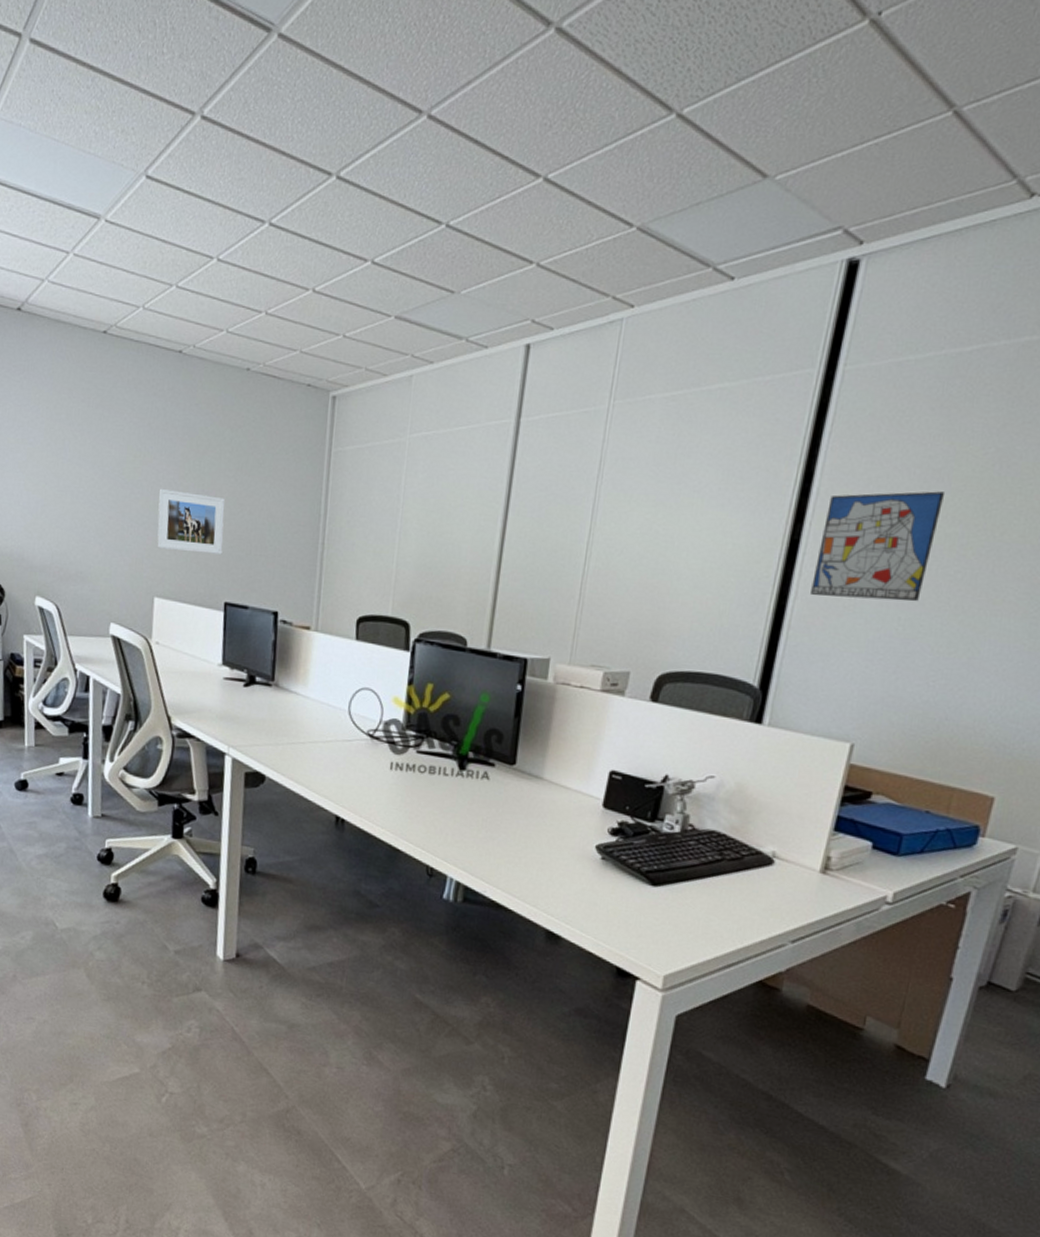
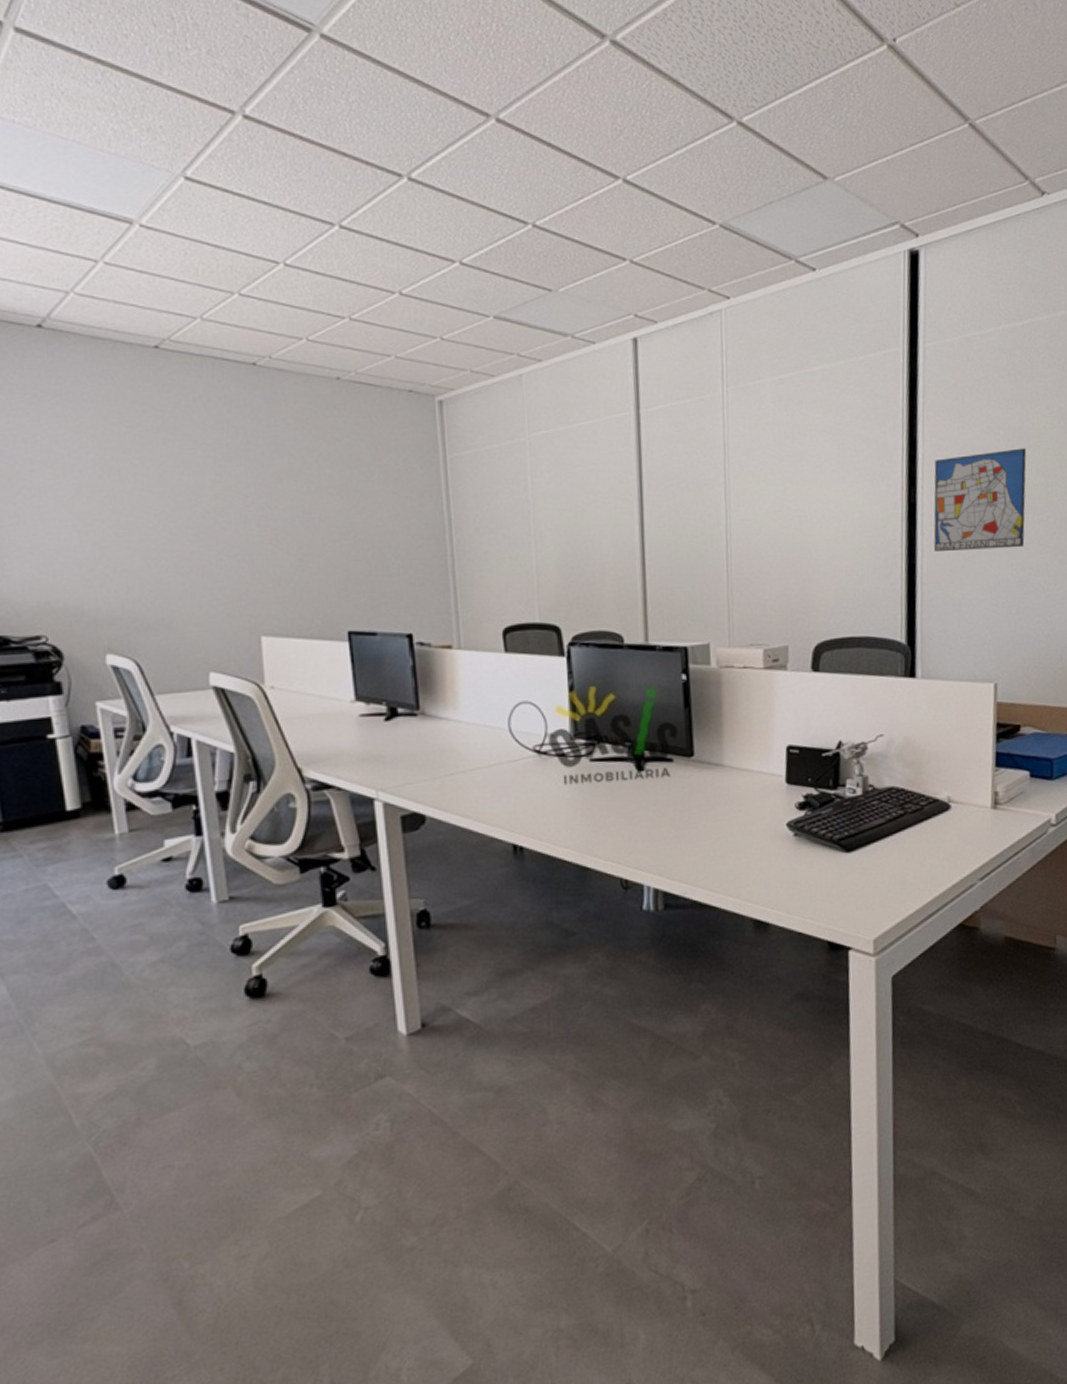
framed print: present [157,488,225,555] -> none [249,514,337,582]

